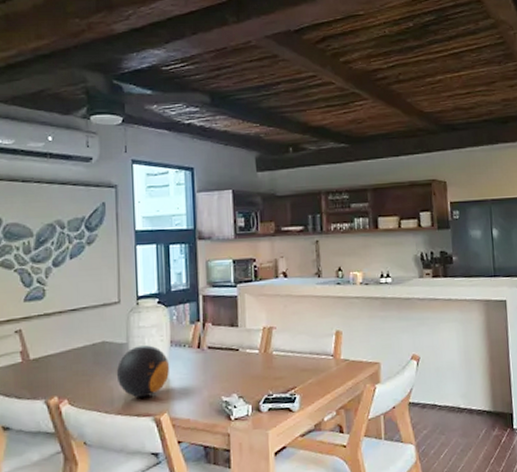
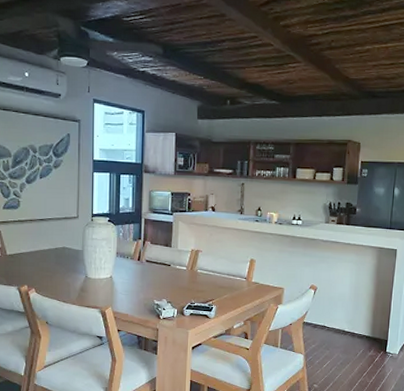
decorative ball: present [116,344,170,398] -> none [73,253,115,294]

